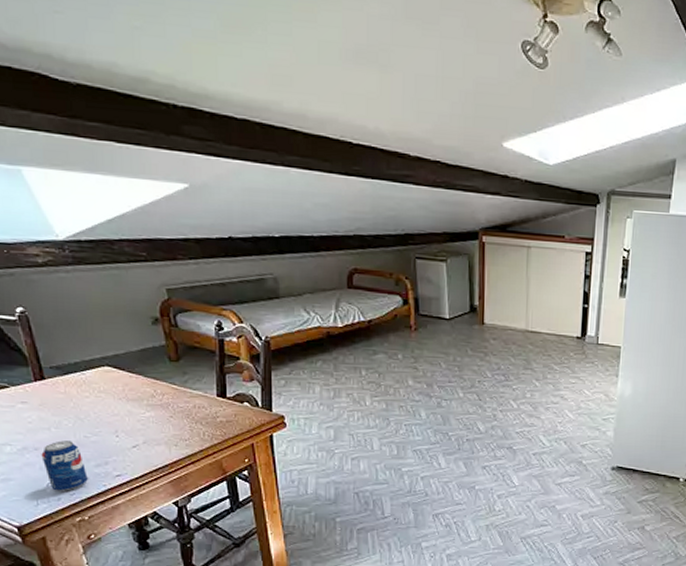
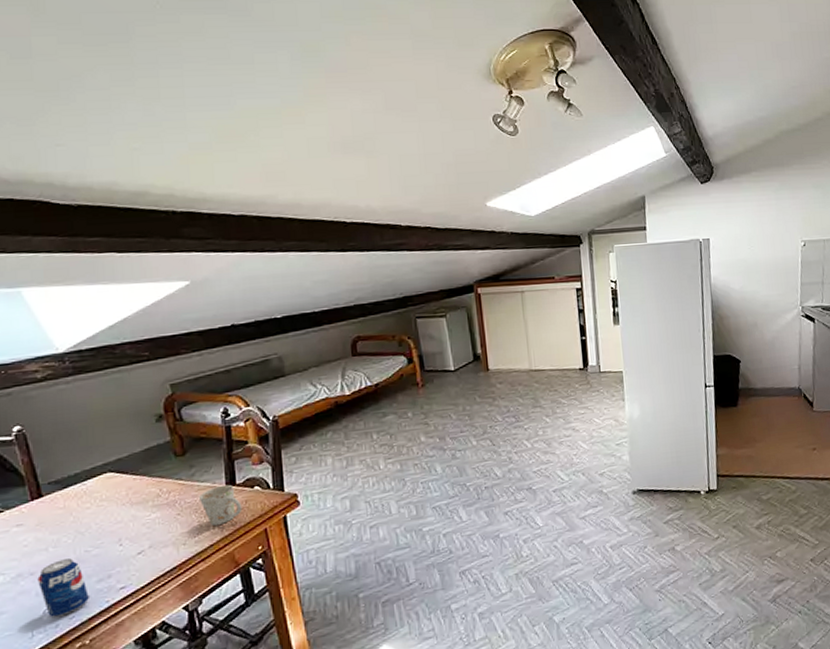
mug: none [191,396,232,433] -> present [199,484,243,526]

